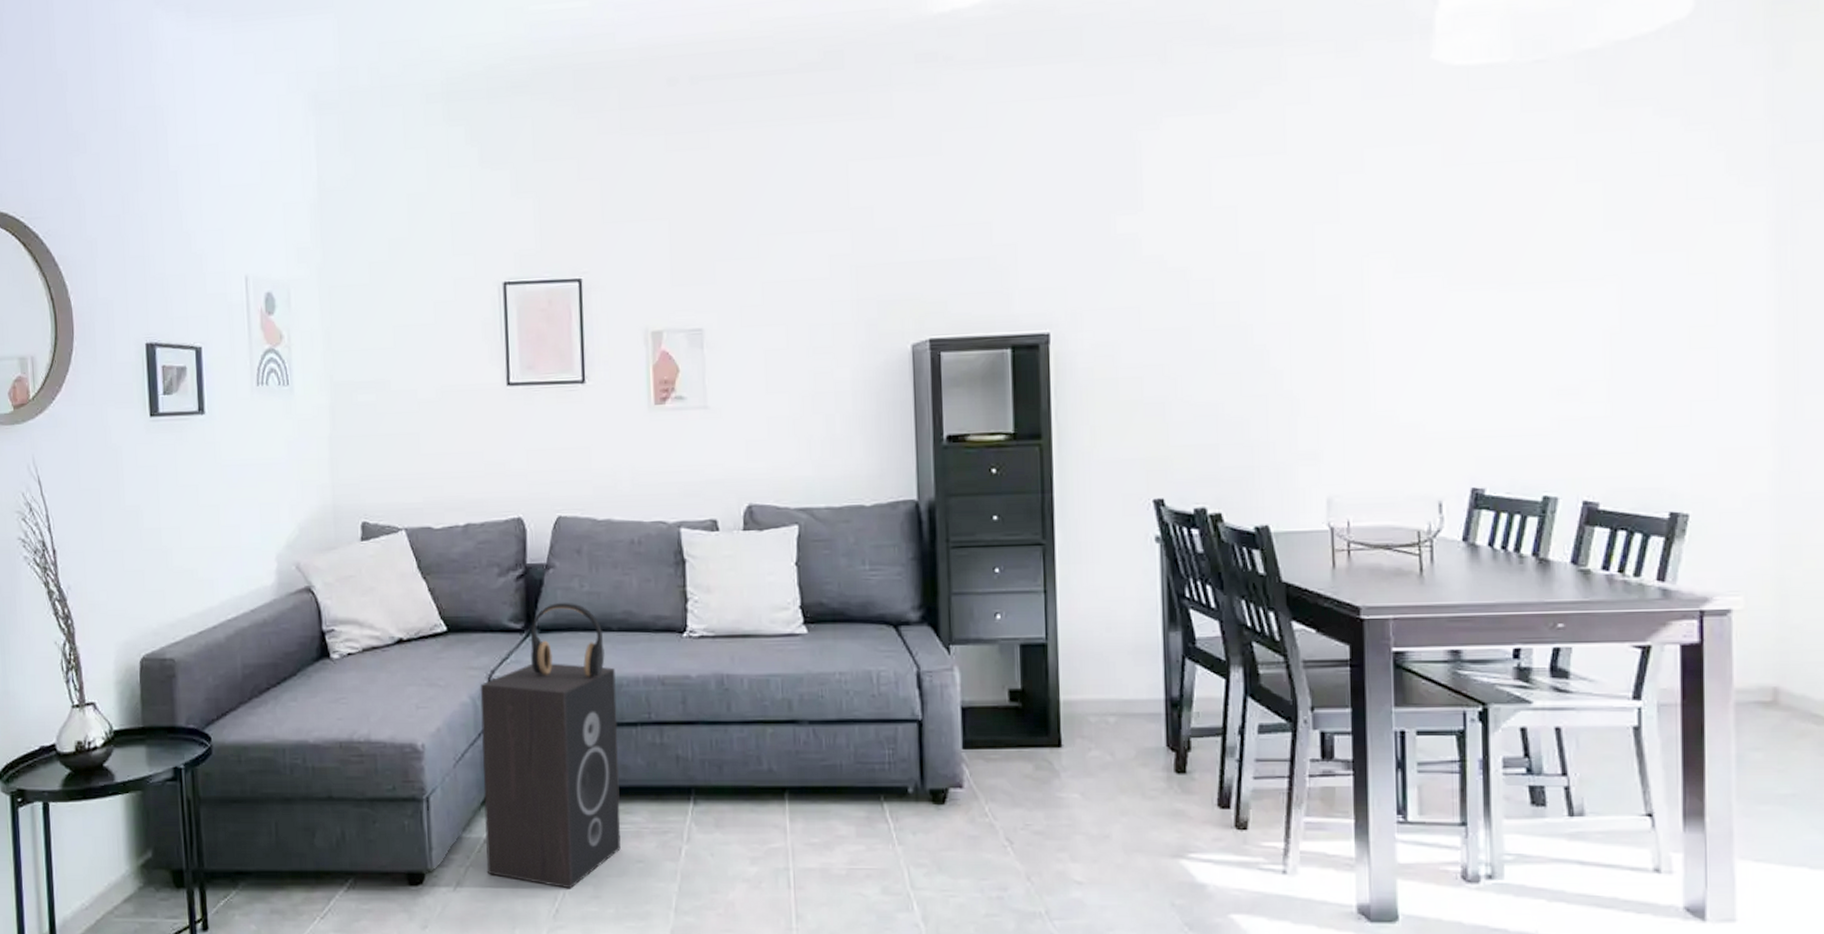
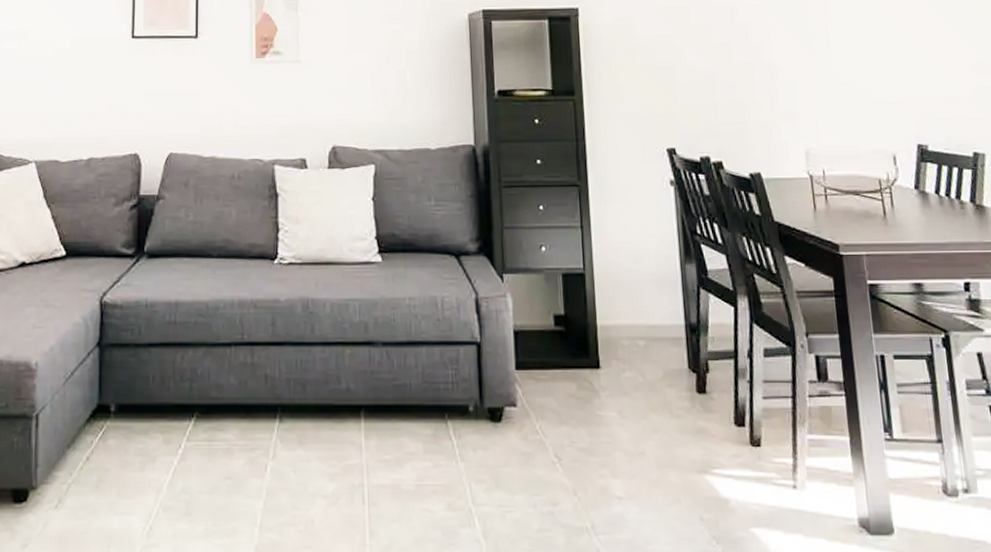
speaker: present [480,663,621,889] -> none [87,286,214,506]
headphones: present [530,603,605,677] -> none [139,231,205,300]

